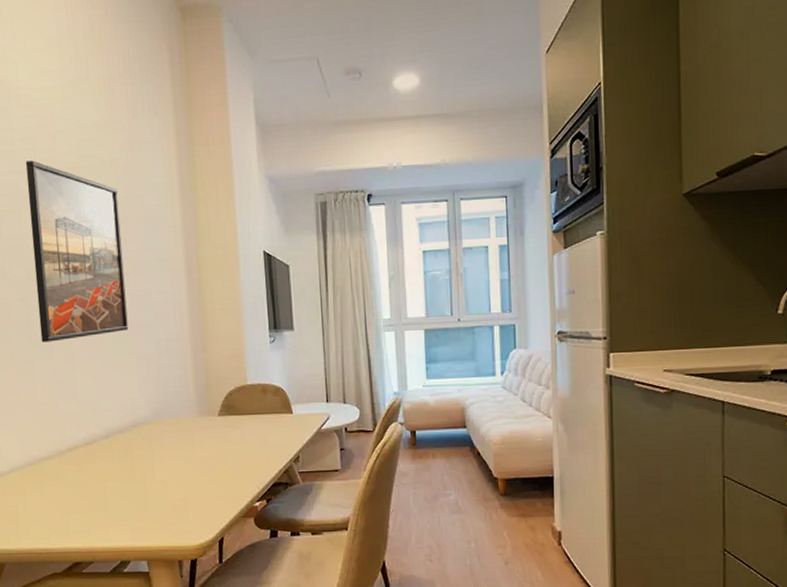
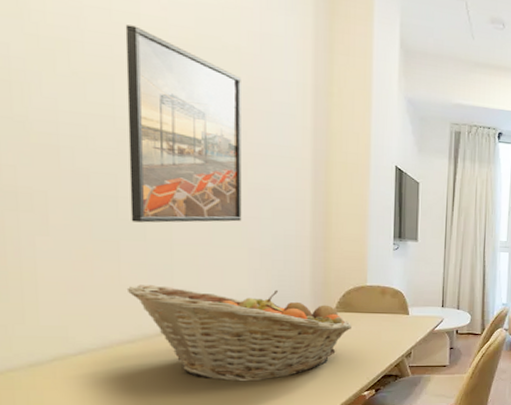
fruit basket: none [42,396,236,495] -> present [126,285,351,382]

